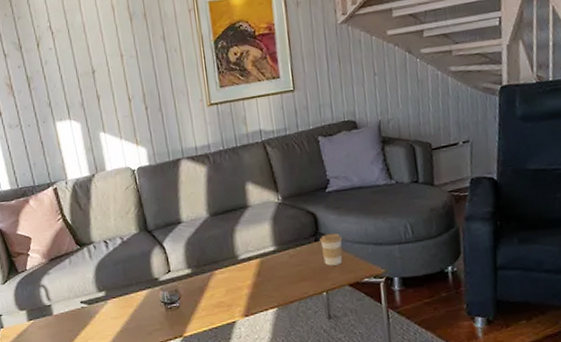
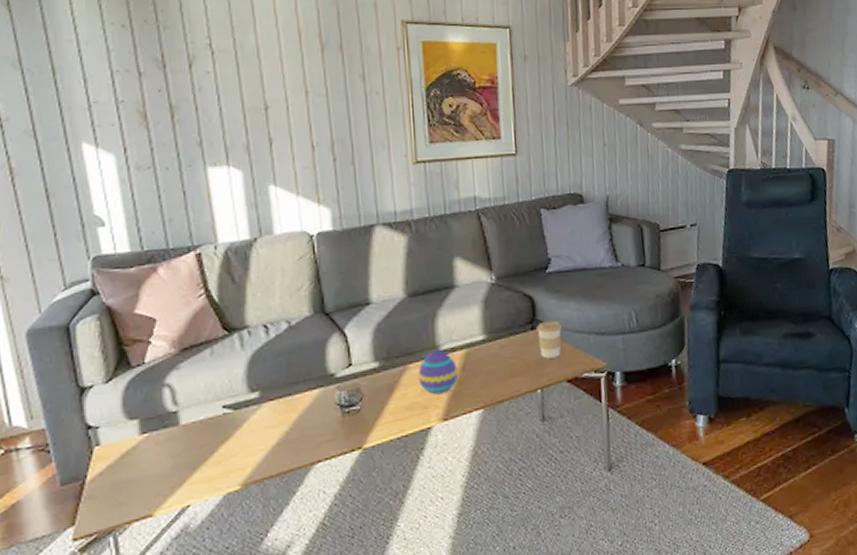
decorative egg: none [222,258,255,296] -> present [418,349,459,395]

